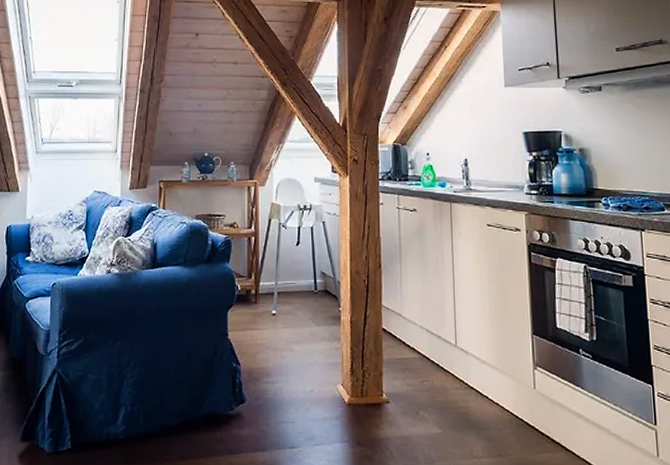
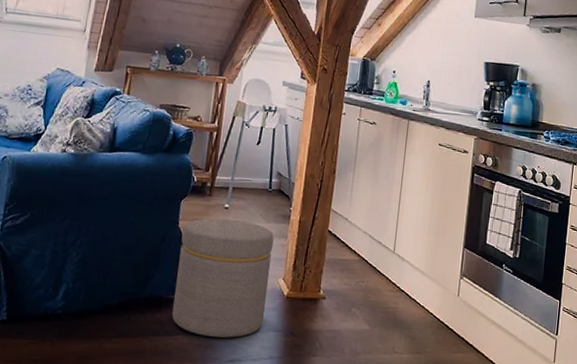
ottoman: none [233,325,328,453] -> present [172,218,274,338]

